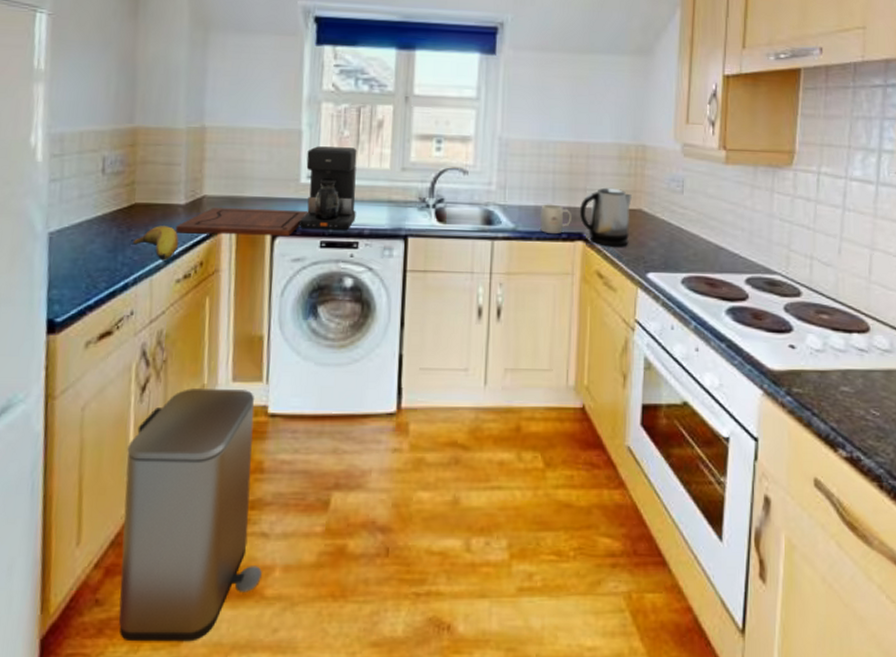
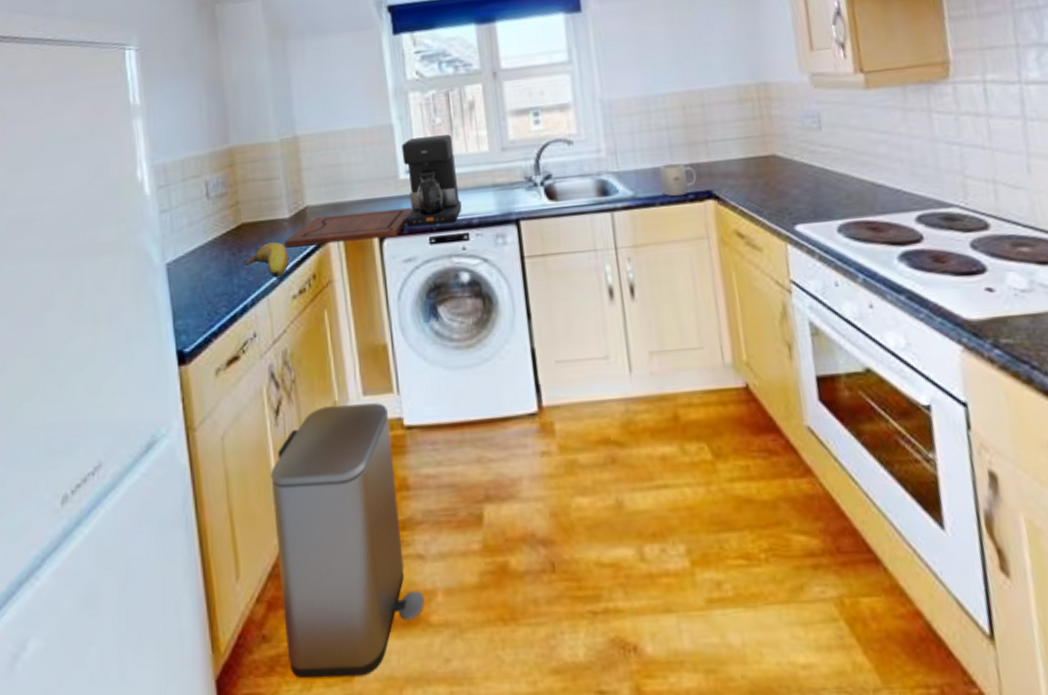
kettle: present [579,187,632,247] -> none [703,135,767,202]

